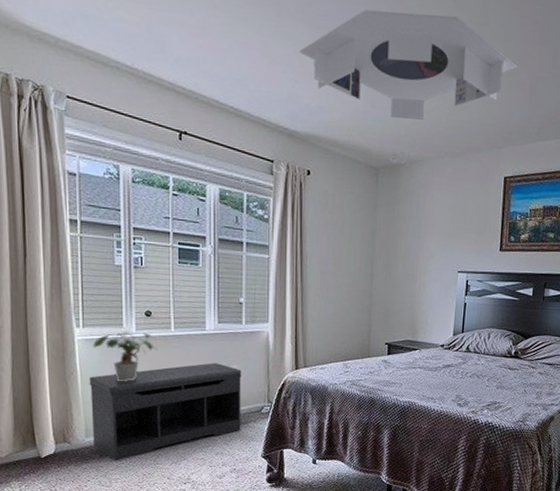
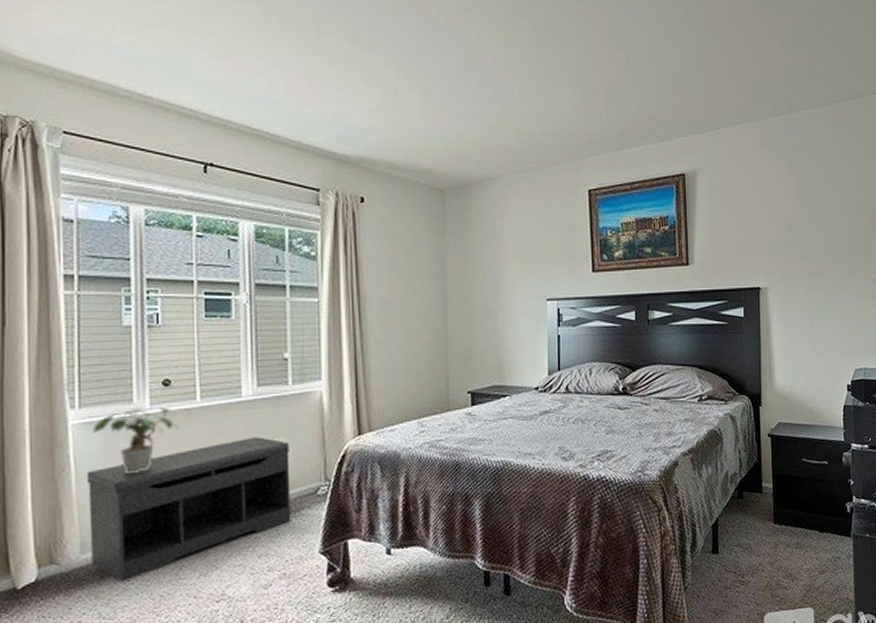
ceiling light: present [299,9,517,168] -> none [344,22,590,187]

